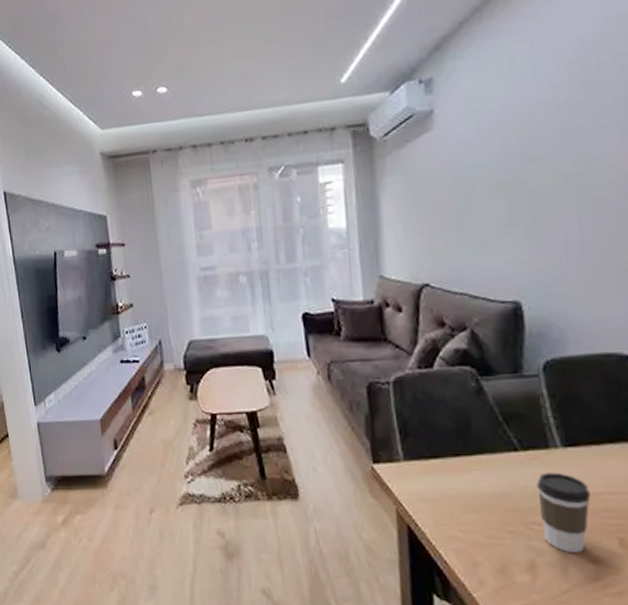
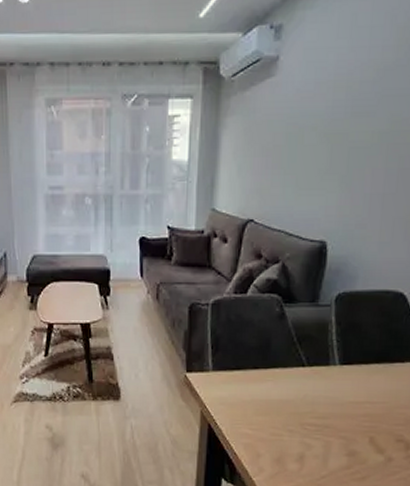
coffee cup: present [536,472,591,554] -> none [314,384,355,448]

